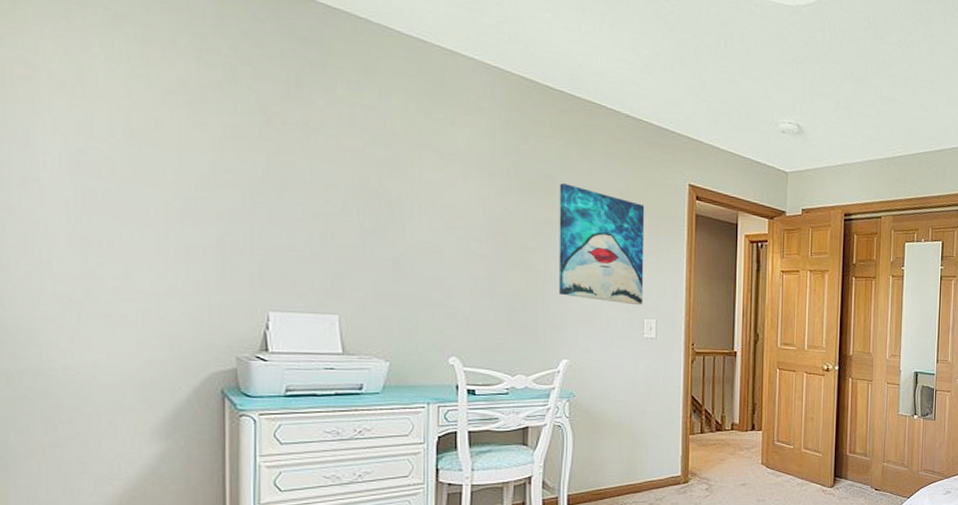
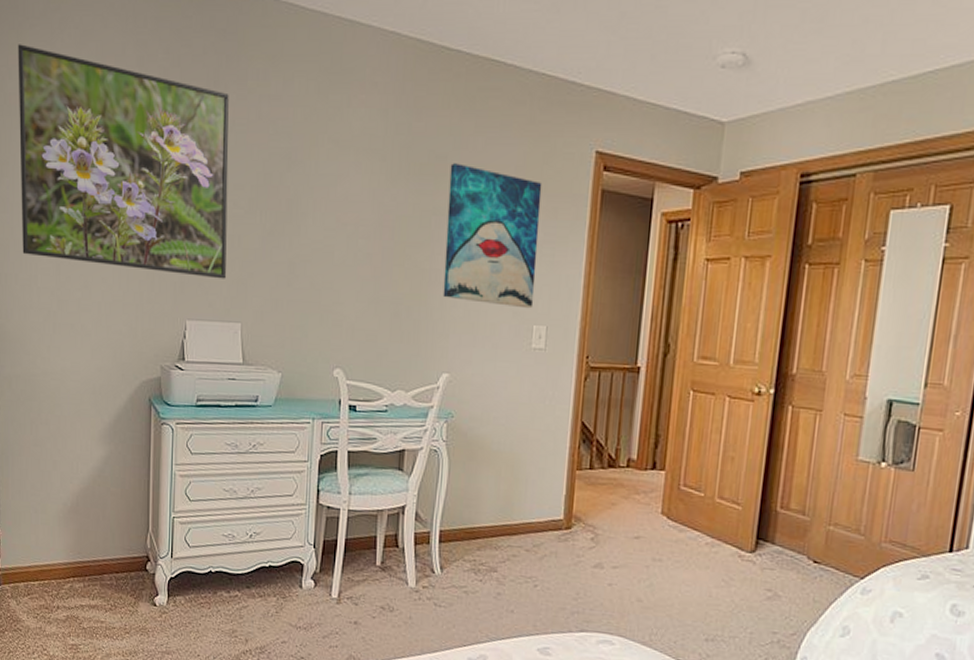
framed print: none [14,12,318,273] -> present [18,44,229,279]

